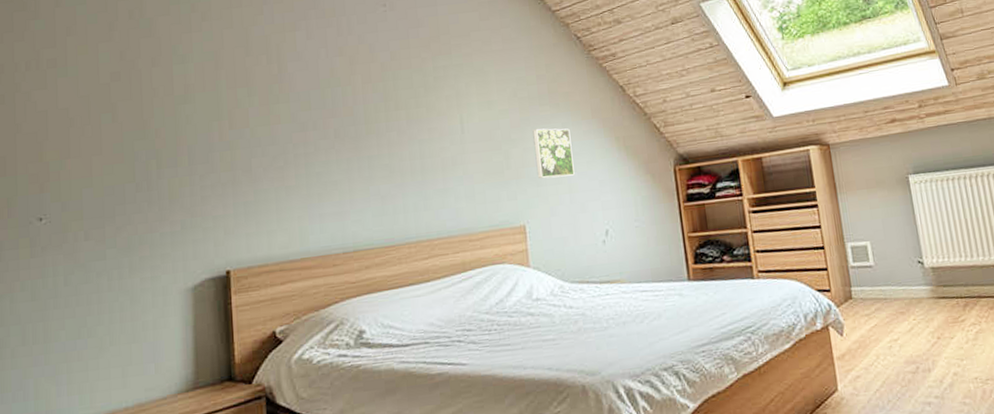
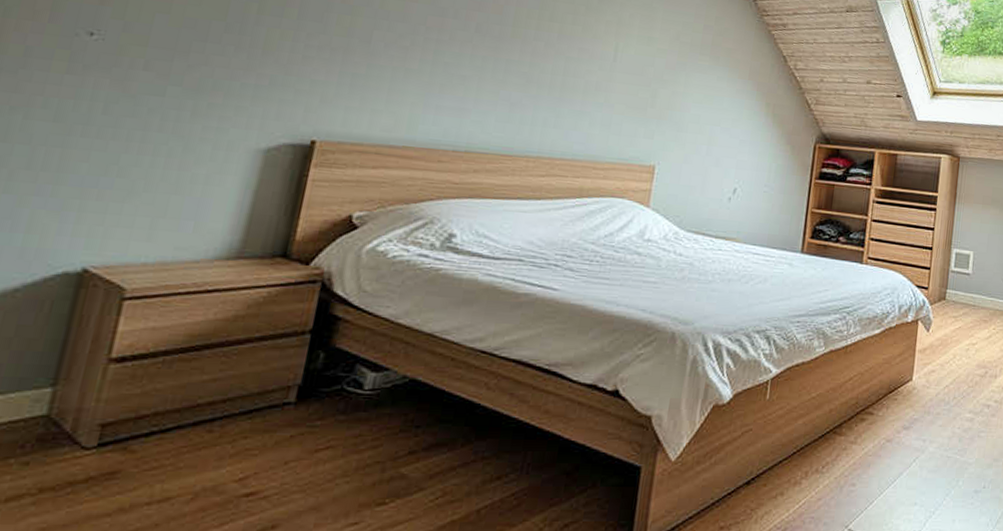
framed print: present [532,128,575,179] -> none [680,75,724,129]

